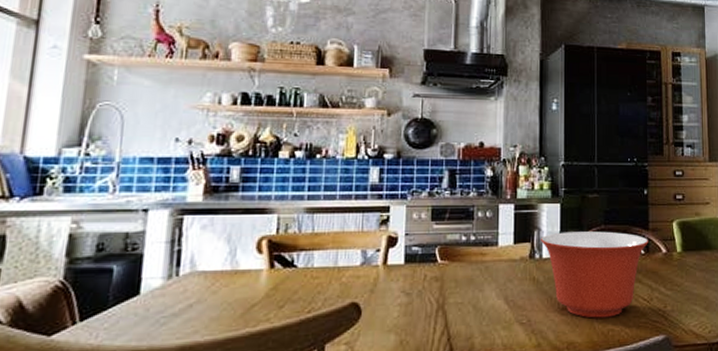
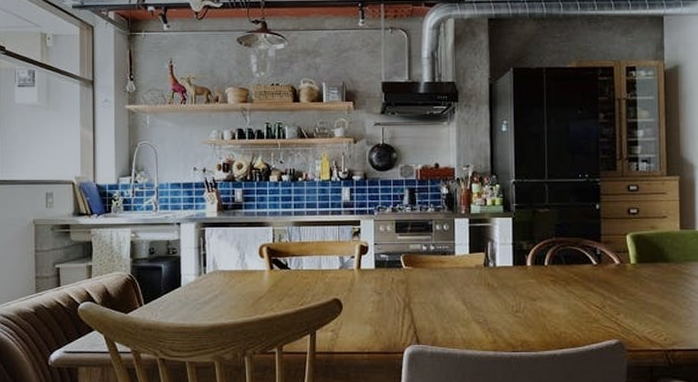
mixing bowl: present [540,231,648,318] -> none [493,243,601,321]

